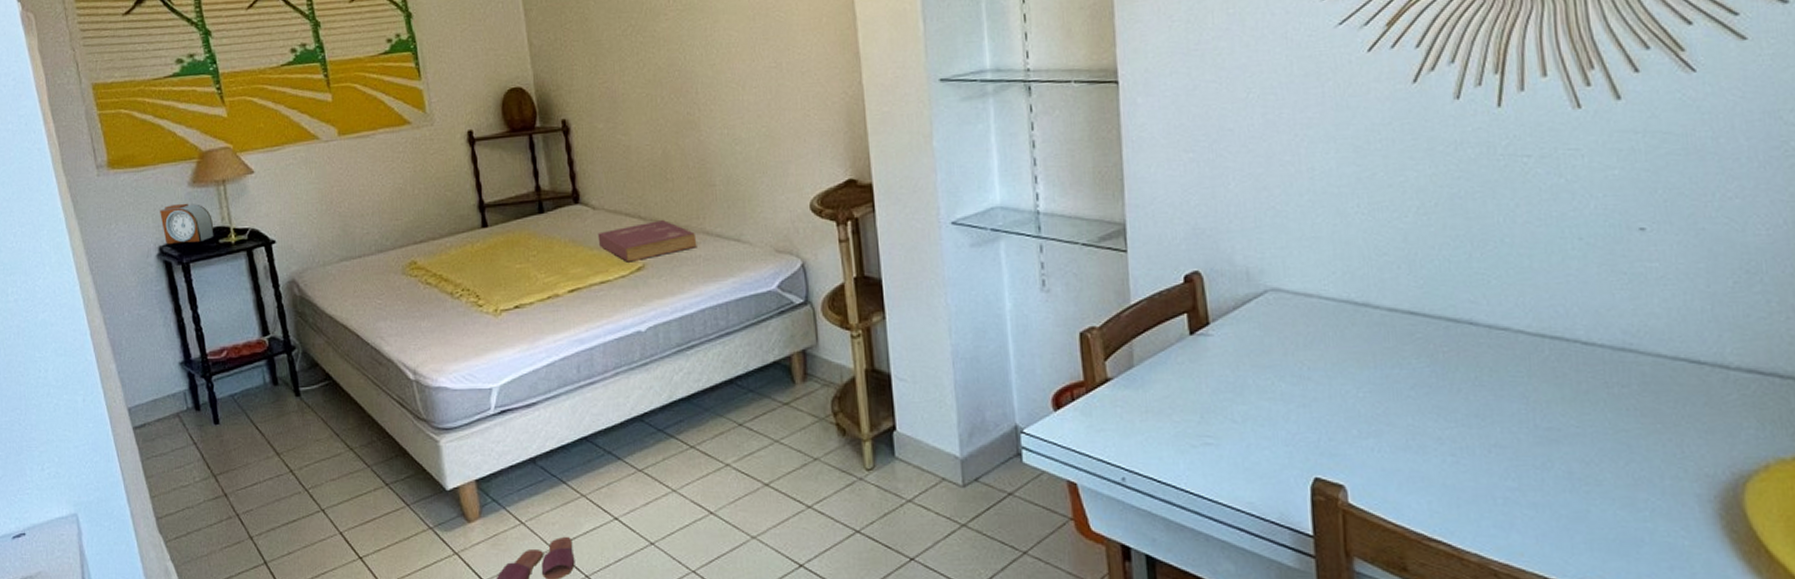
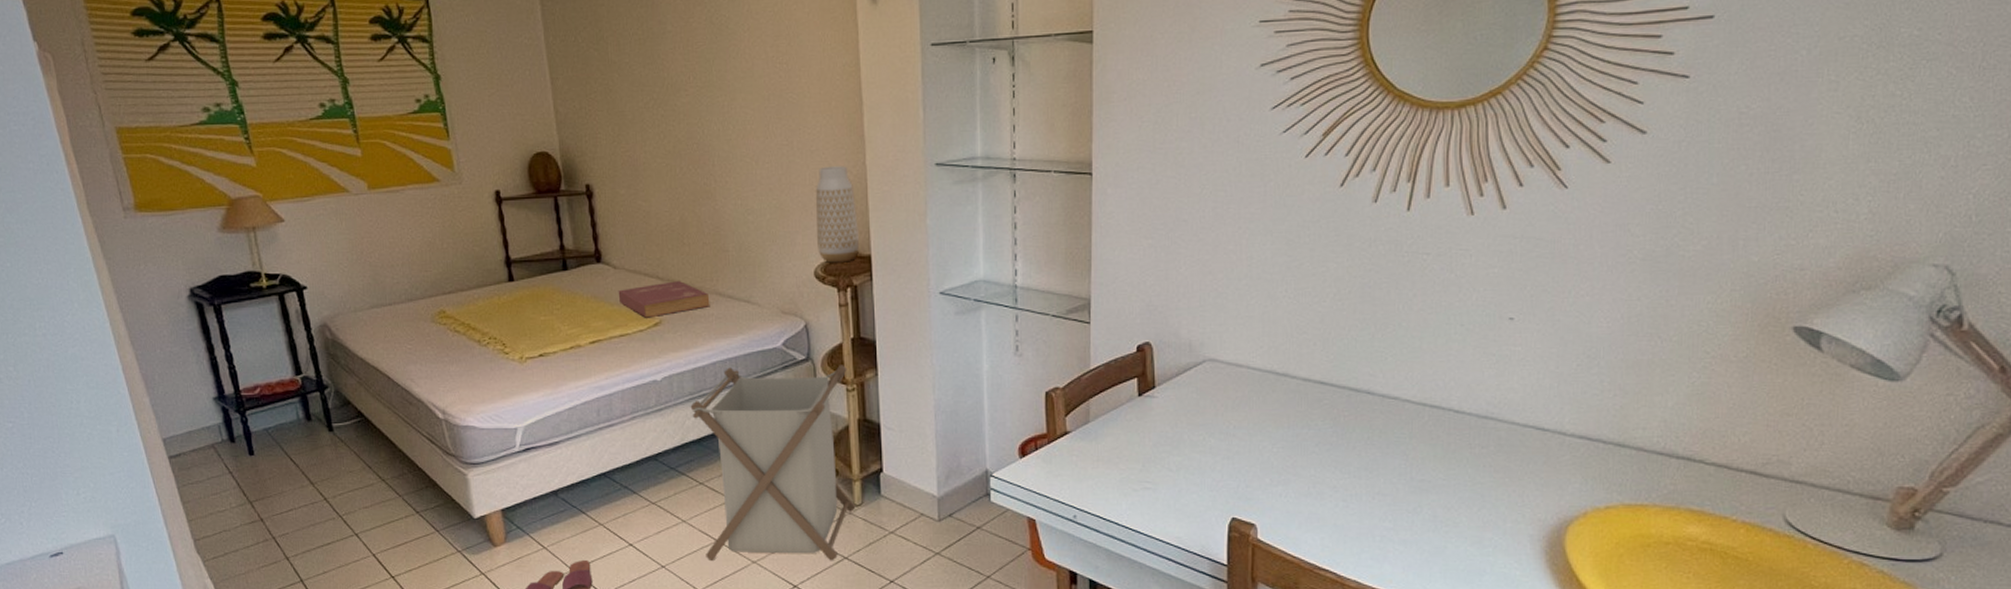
alarm clock: present [160,203,216,245] -> none [190,247,247,287]
laundry basket: none [678,308,867,536] -> present [690,365,856,561]
vase: none [808,87,860,194] -> present [815,166,860,263]

